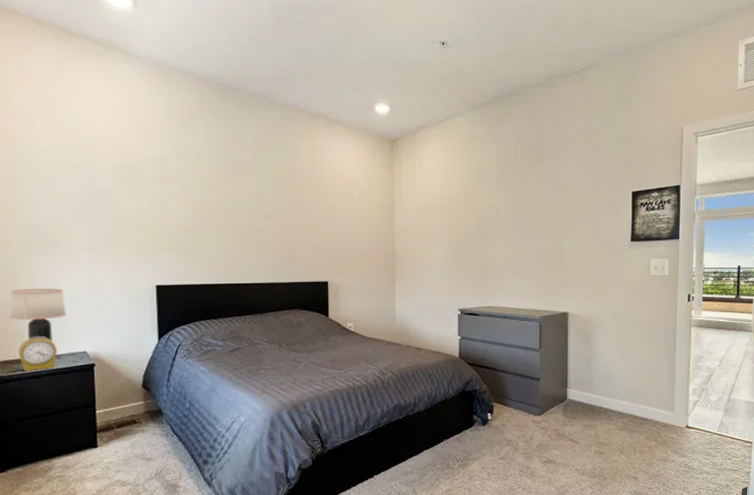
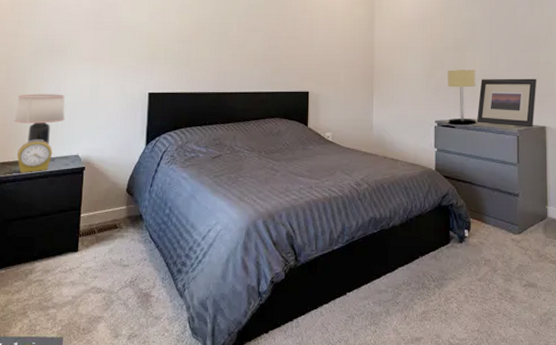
table lamp: none [471,257,500,312] -> present [447,70,477,125]
picture frame: none [499,265,561,314] -> present [476,78,537,128]

